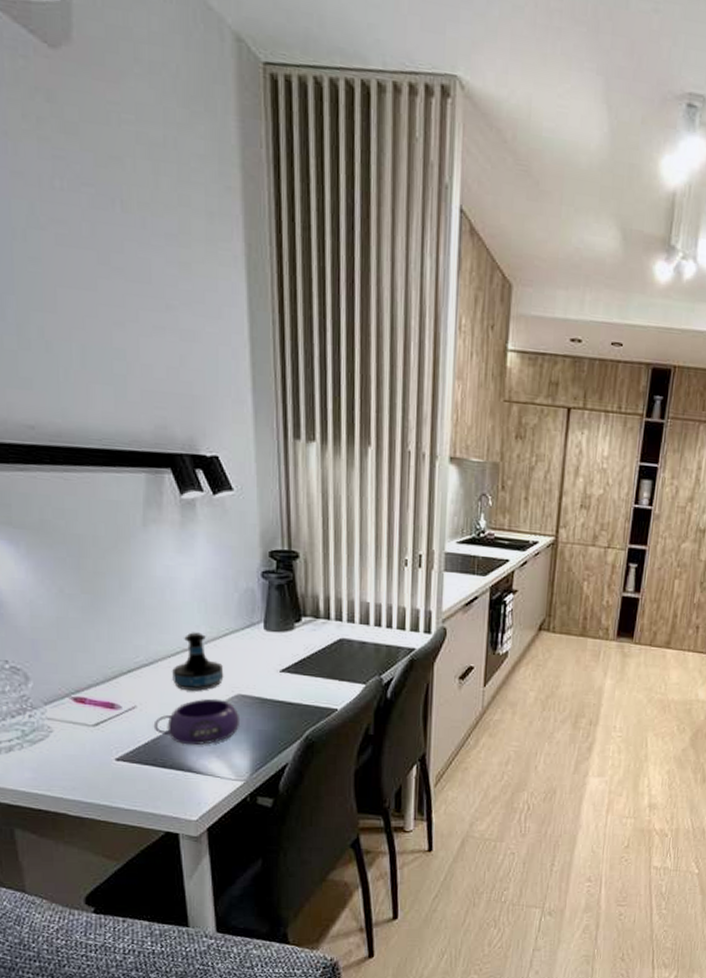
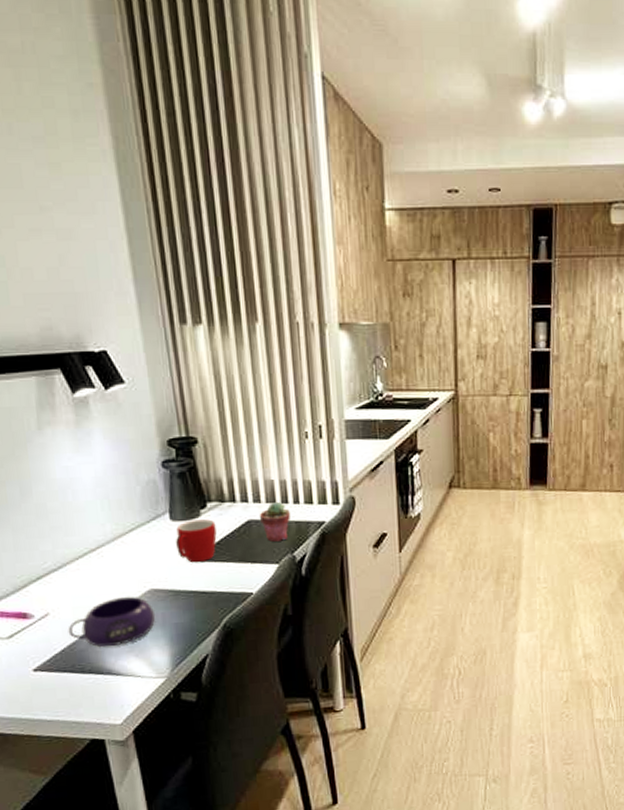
tequila bottle: present [172,632,224,691] -> none [81,531,135,591]
mug: none [268,632,308,673] -> present [176,519,217,562]
potted succulent: none [351,623,383,663] -> present [259,501,291,542]

